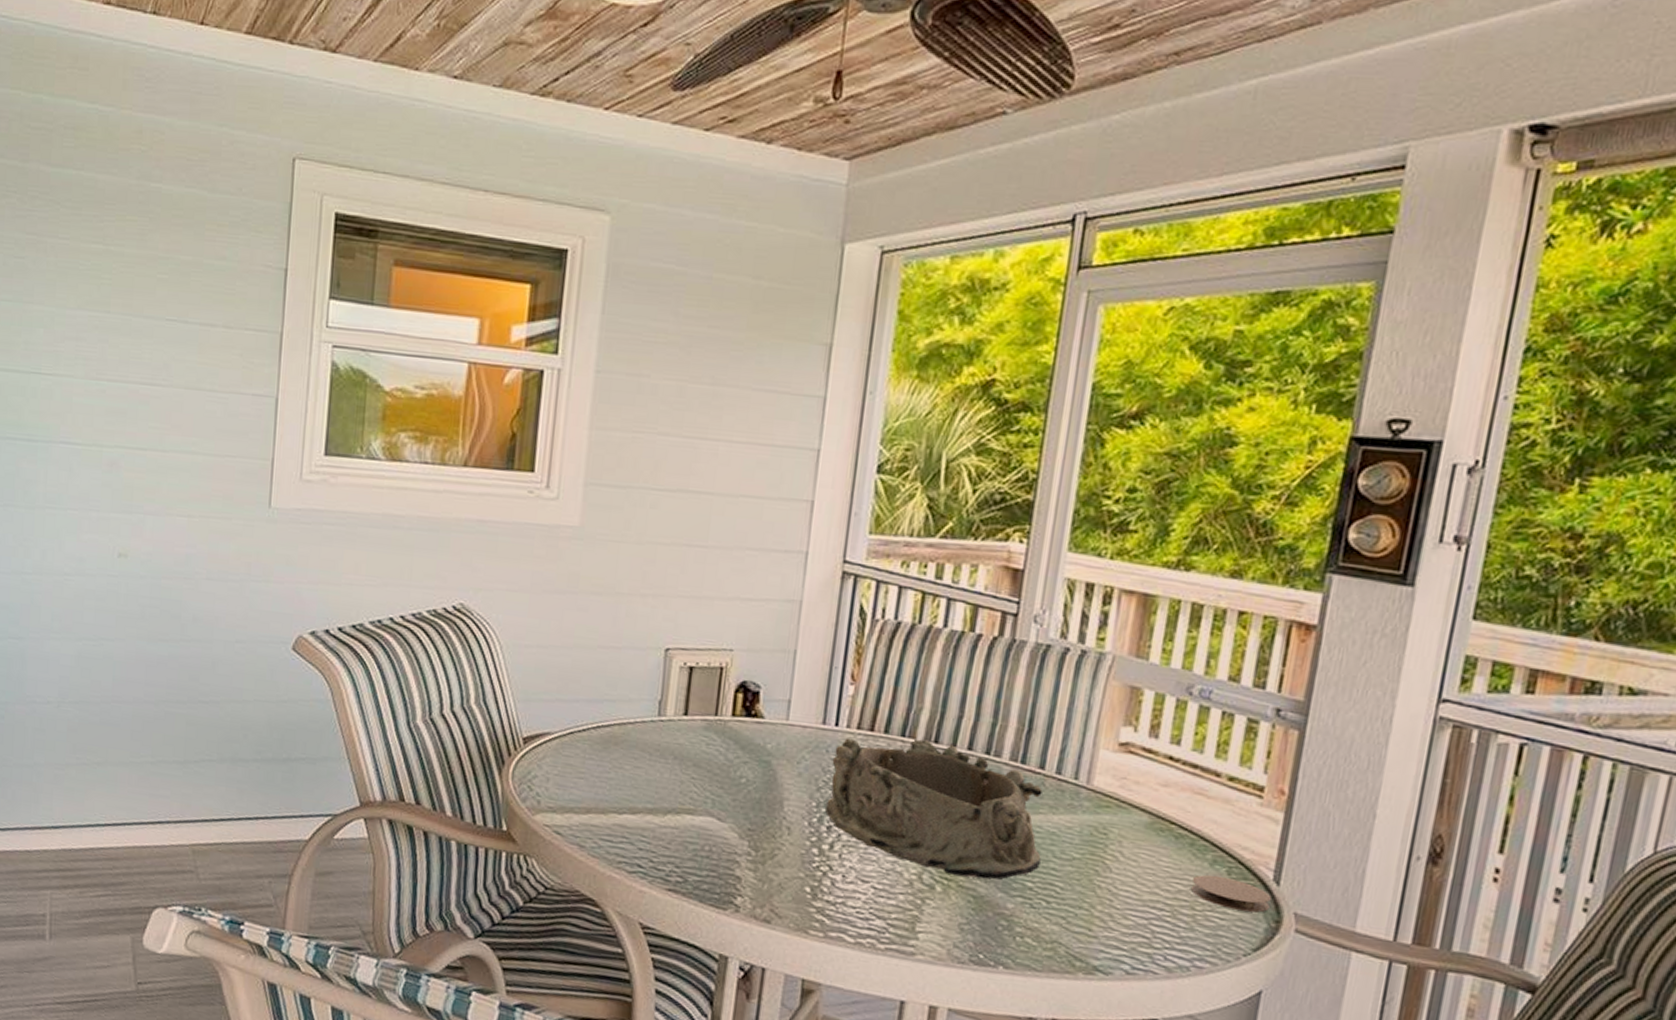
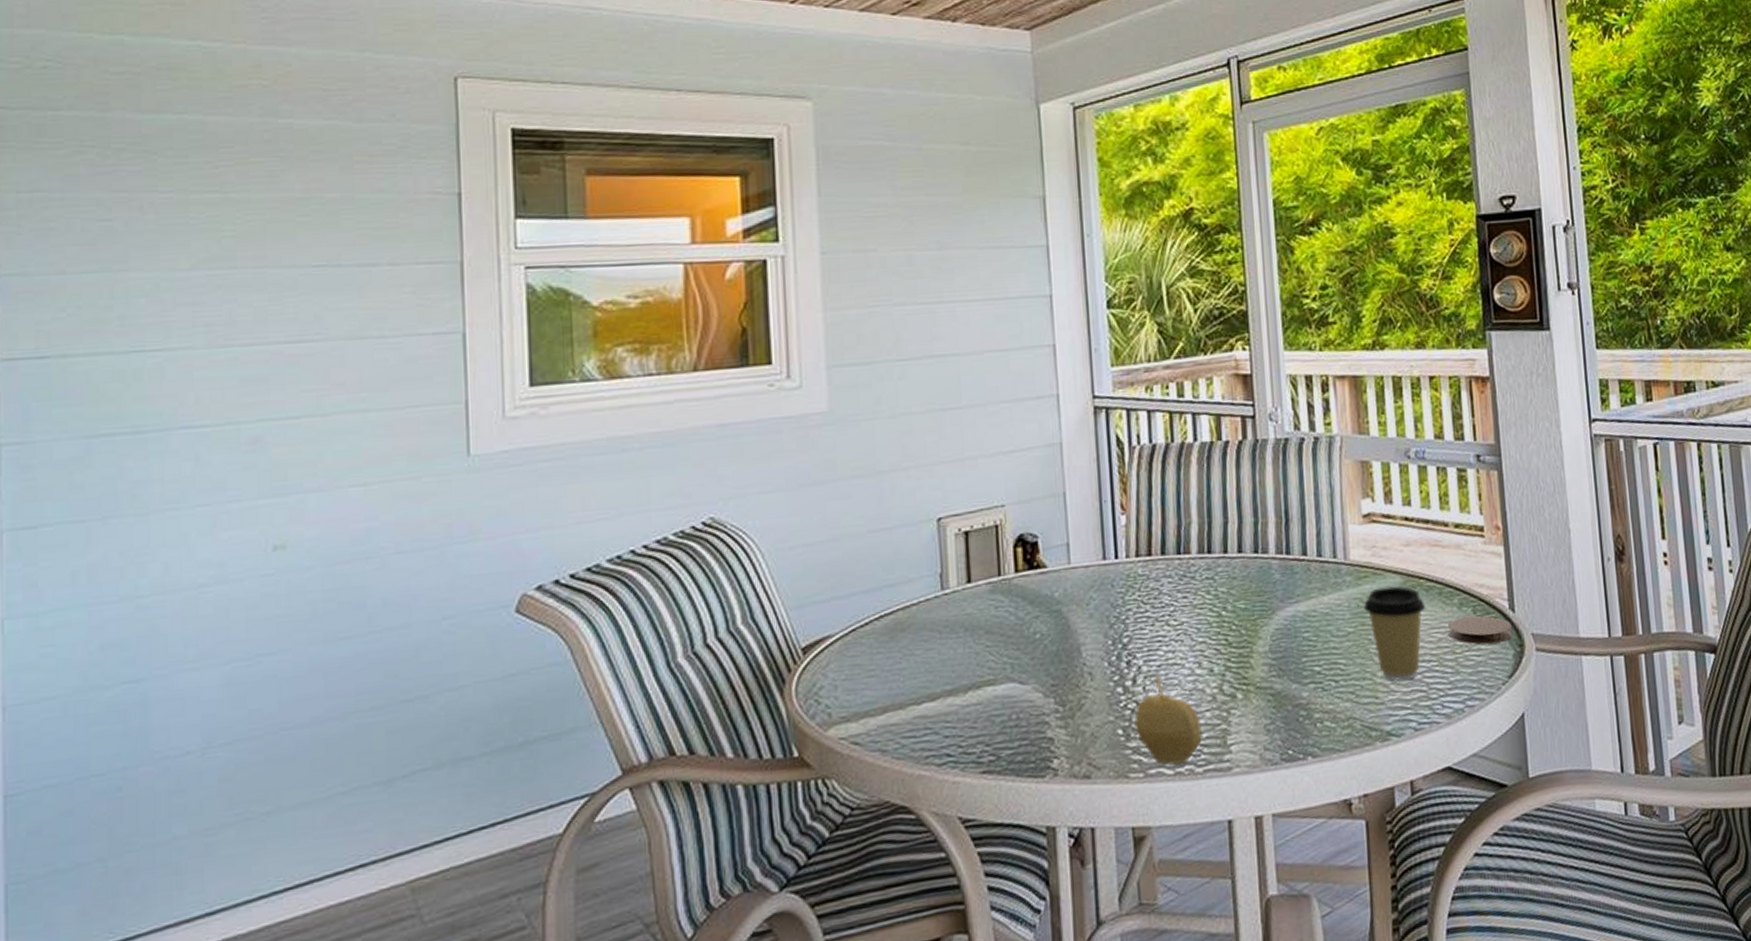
fruit: none [823,848,893,937] -> present [1134,677,1202,766]
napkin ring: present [825,738,1043,879] -> none [1119,551,1322,679]
coffee cup: none [1096,821,1172,922] -> present [1363,586,1426,681]

